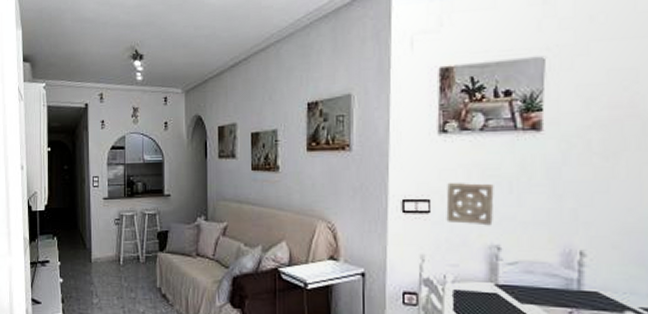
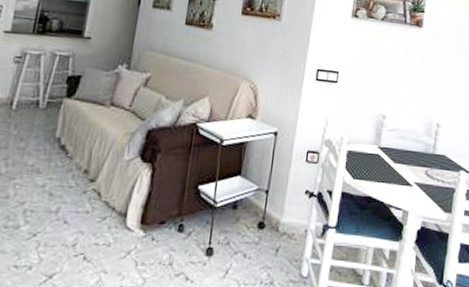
wall ornament: present [446,183,494,226] -> none [349,59,386,98]

